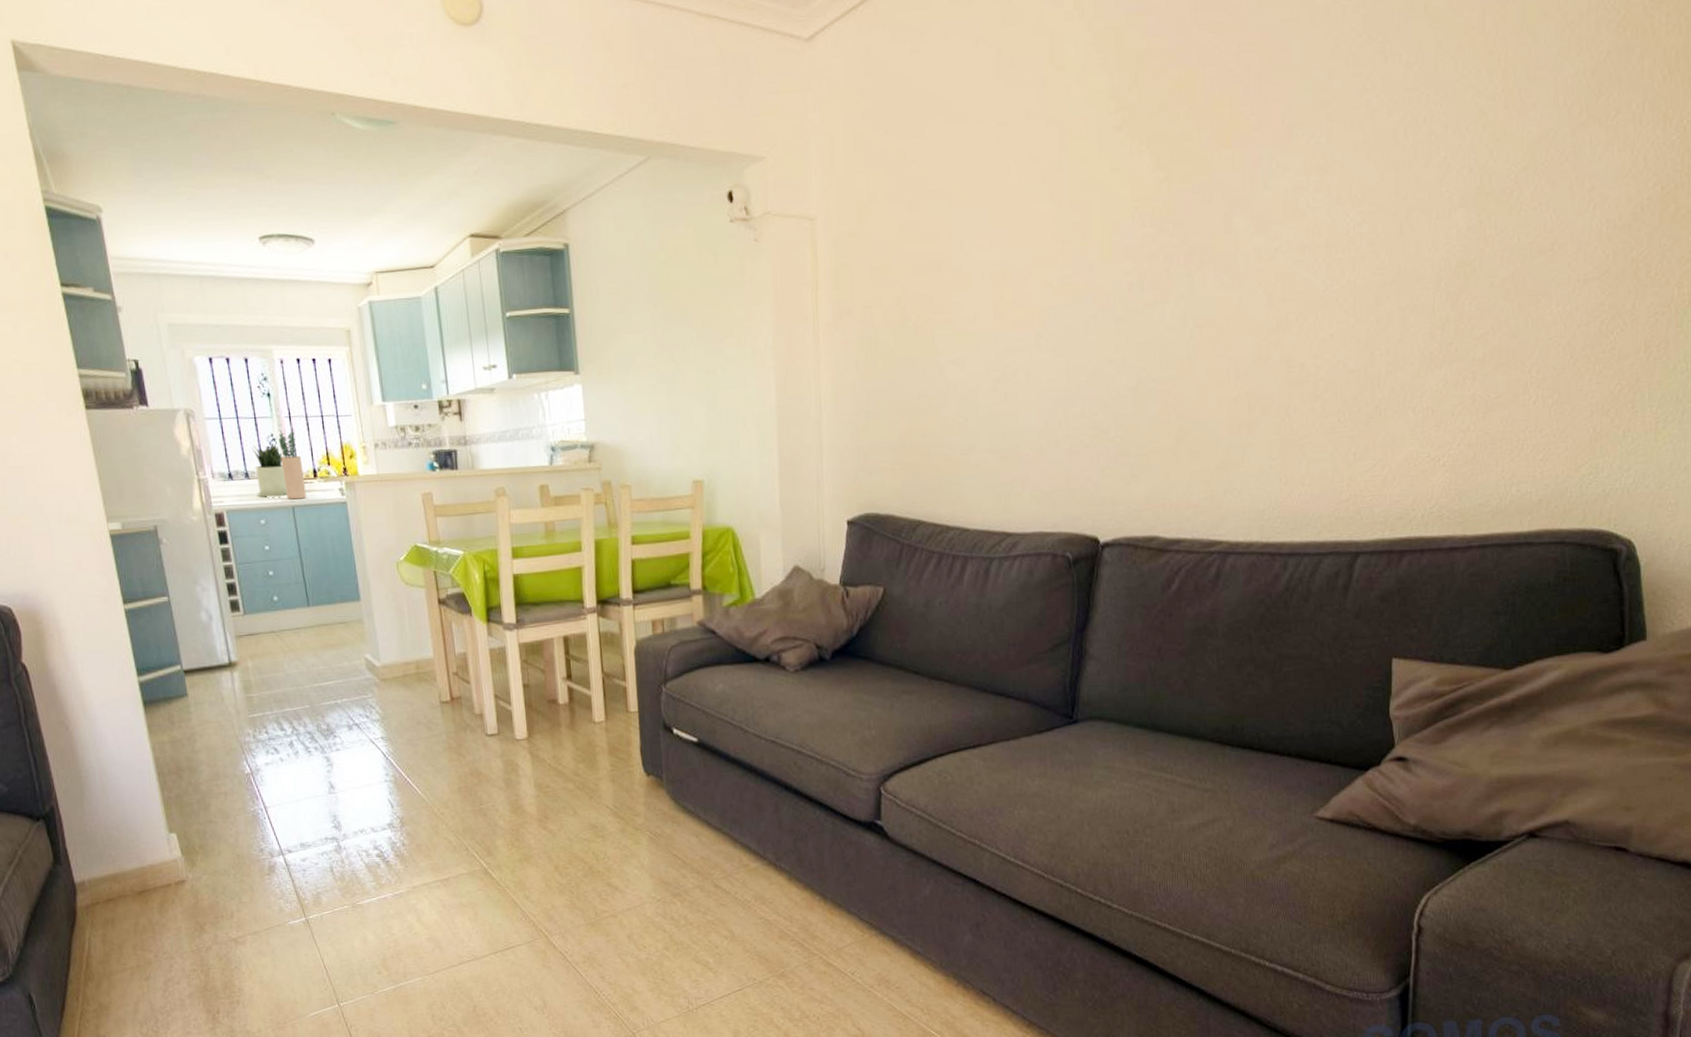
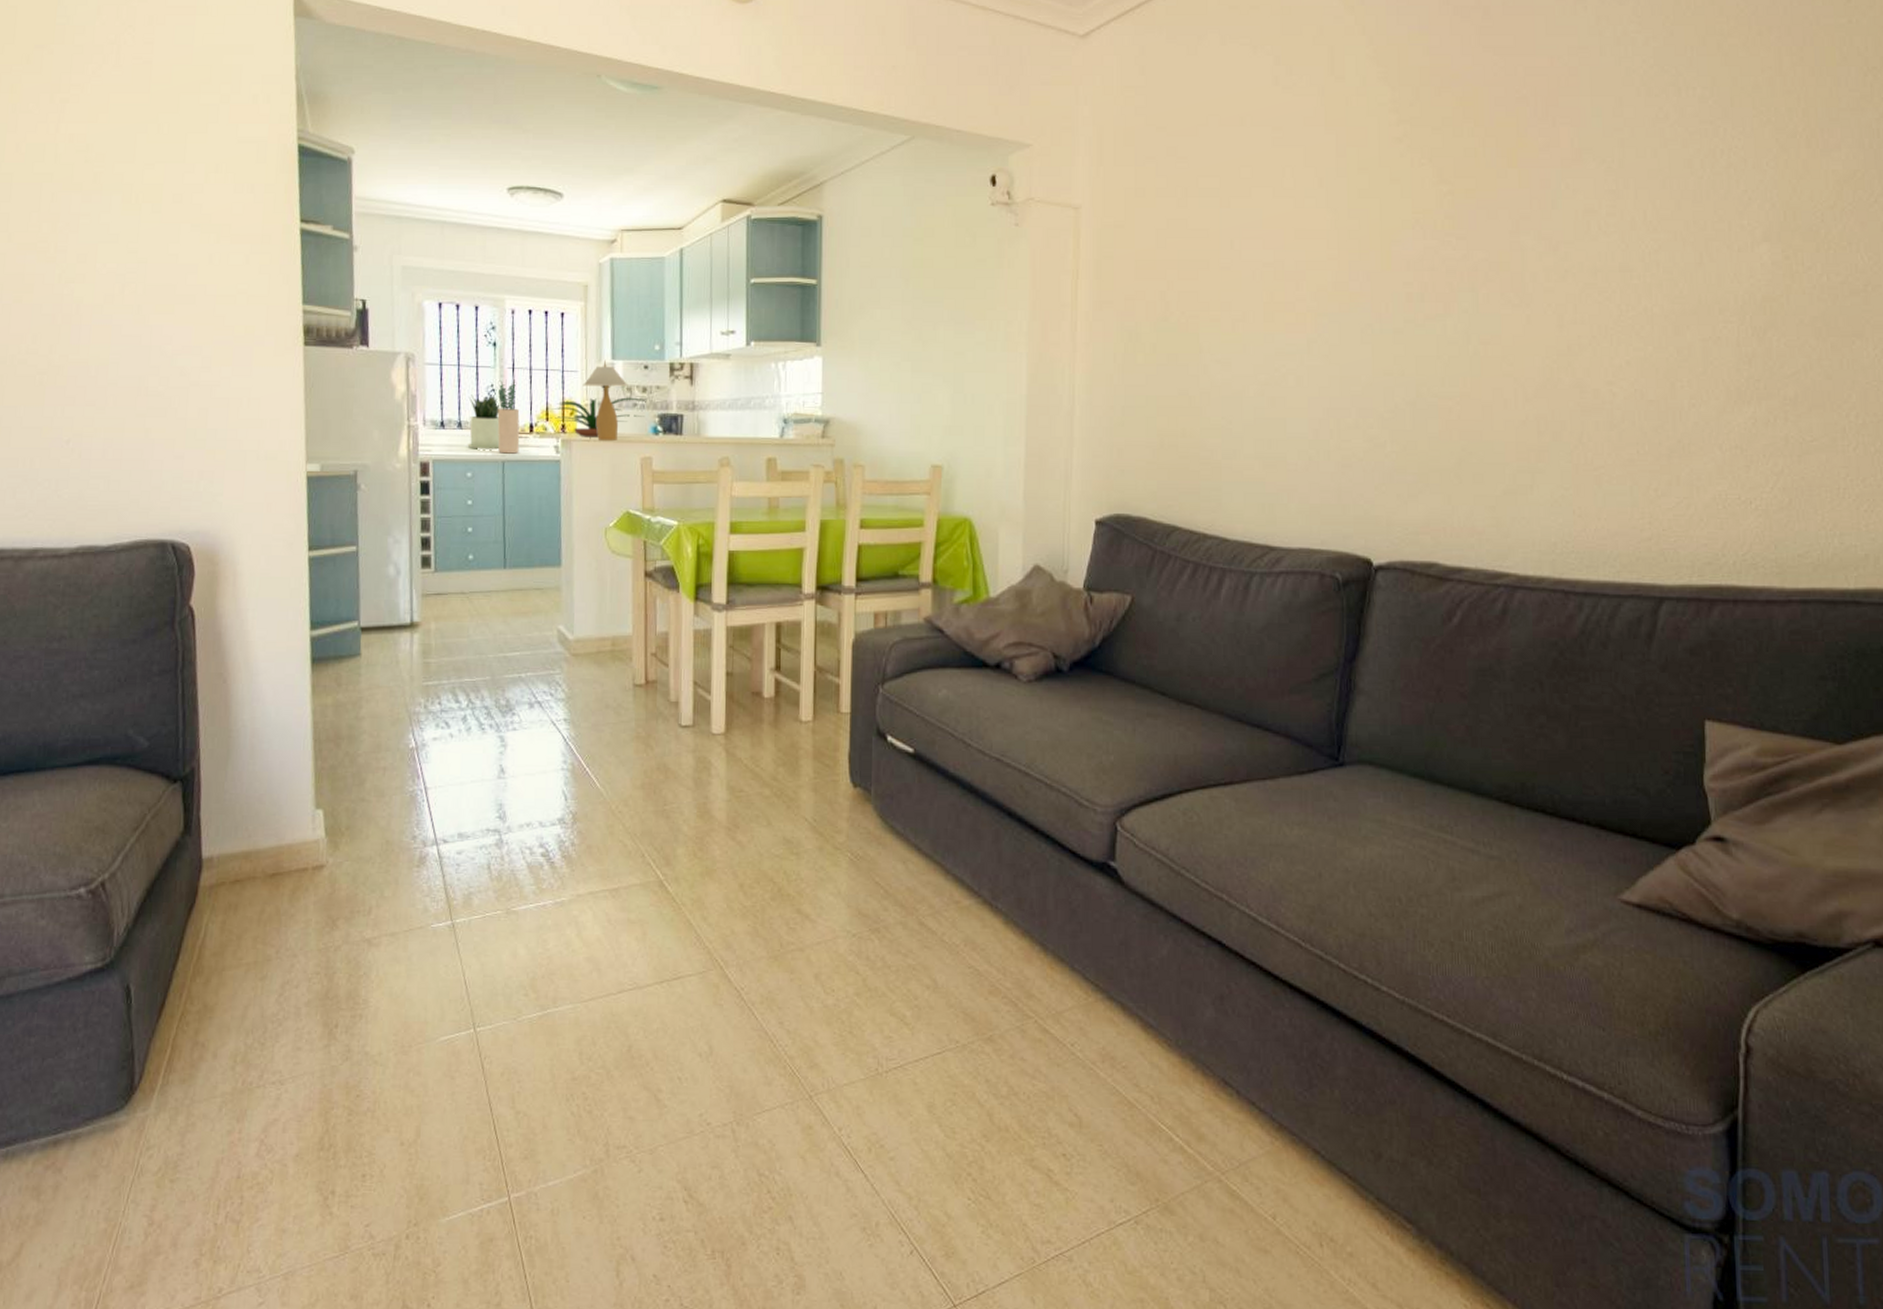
plant: none [331,436,421,479] -> present [550,397,647,438]
table lamp: none [358,402,401,481] -> present [582,359,628,442]

